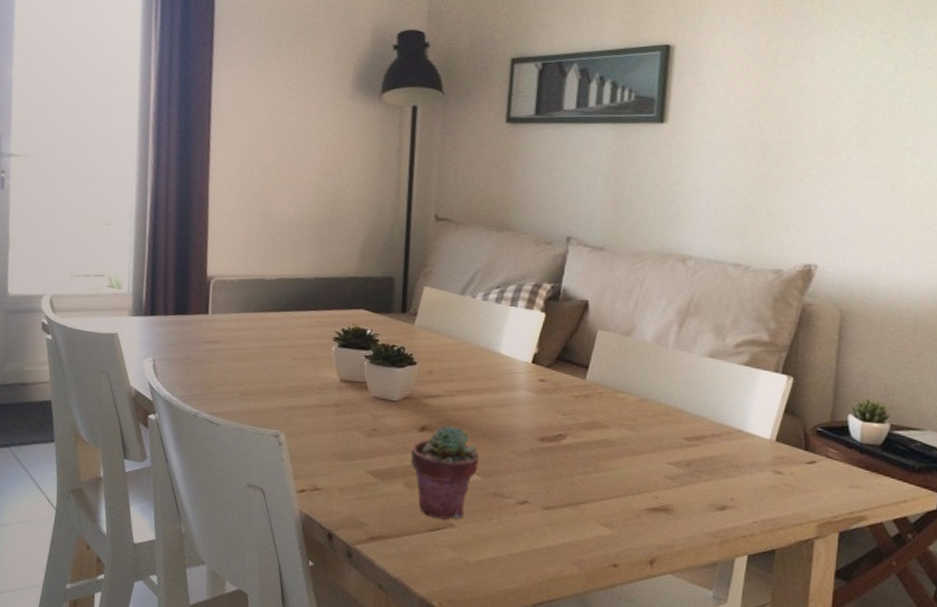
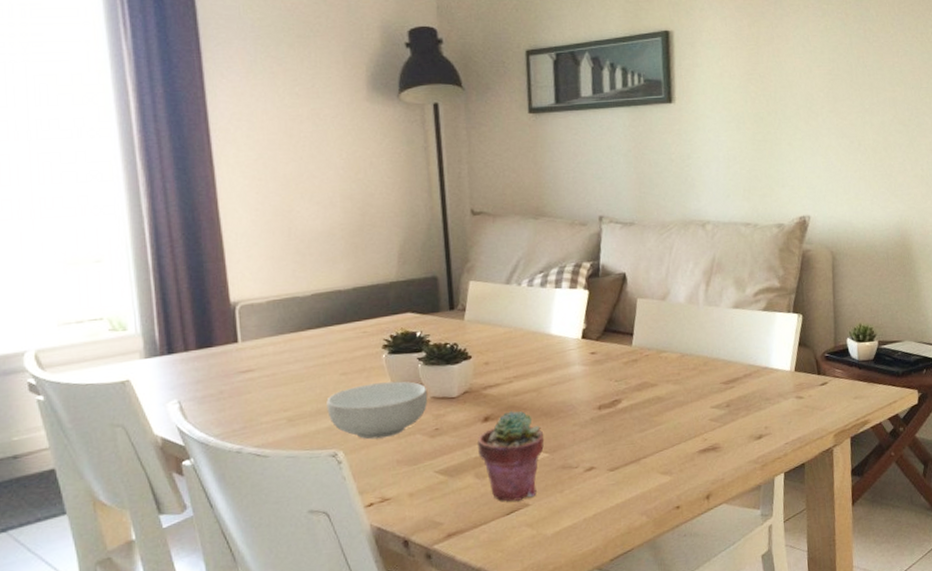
cereal bowl: none [276,373,370,429] -> present [326,381,428,440]

